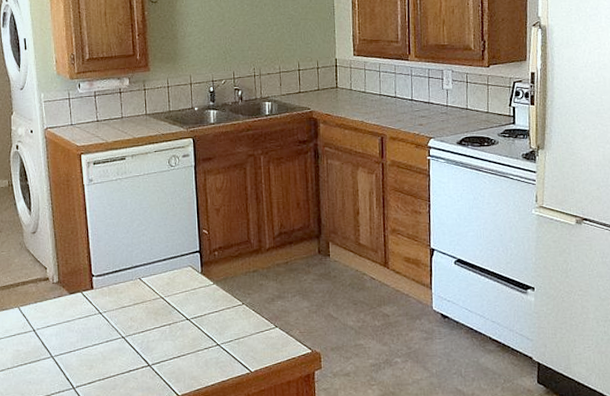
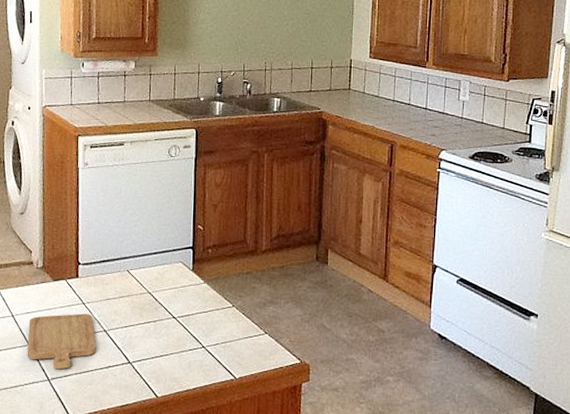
chopping board: none [50,322,116,377] -> present [27,313,96,369]

